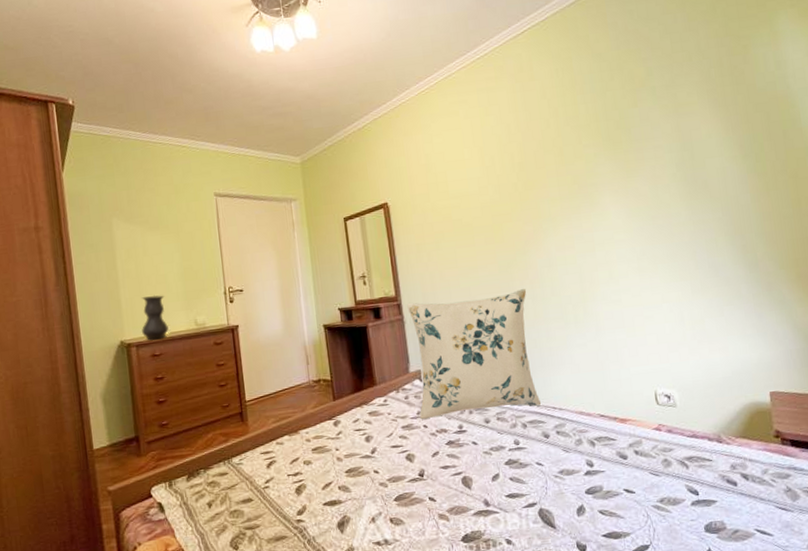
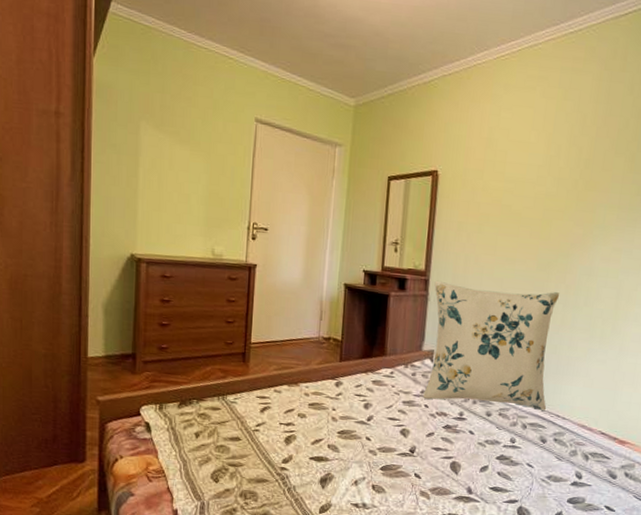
vase: present [142,295,169,341] -> none [155,213,185,261]

